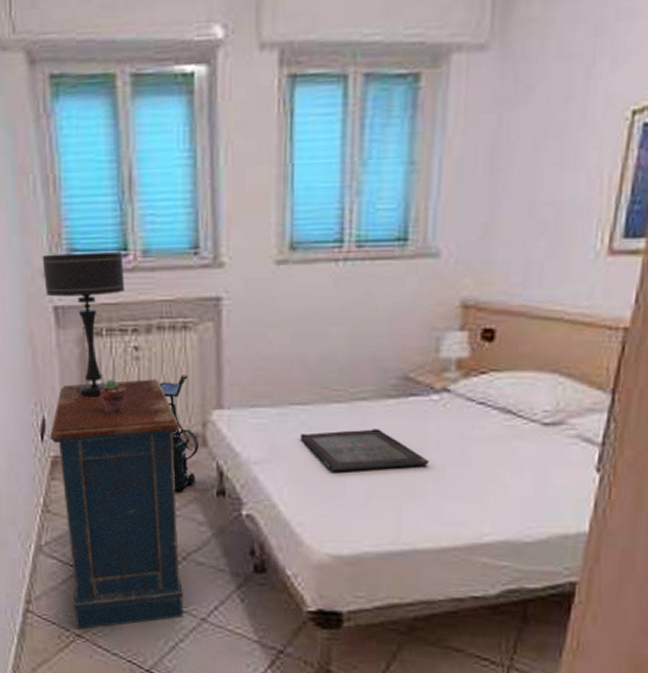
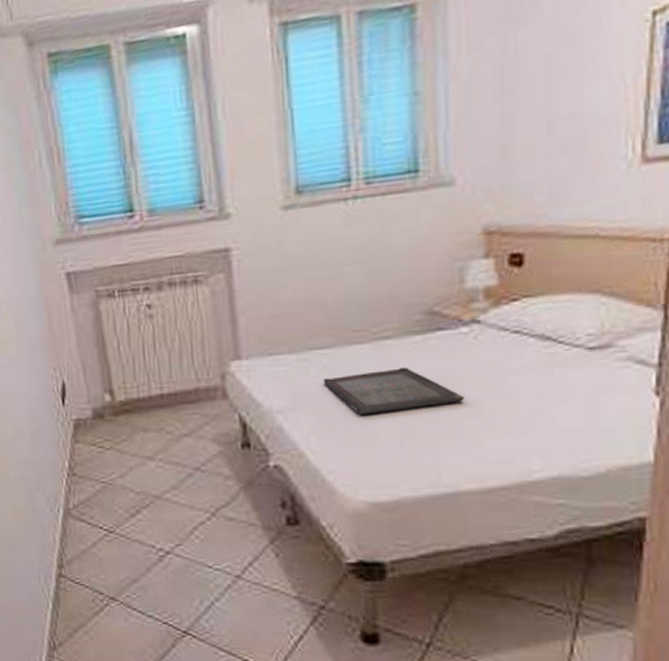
table lamp: present [42,252,125,397] -> none [51,214,134,359]
dresser: present [50,379,184,630] -> none [70,335,218,592]
potted succulent: present [100,379,127,414] -> none [116,338,143,374]
vacuum cleaner: present [160,375,198,491] -> none [175,328,219,446]

